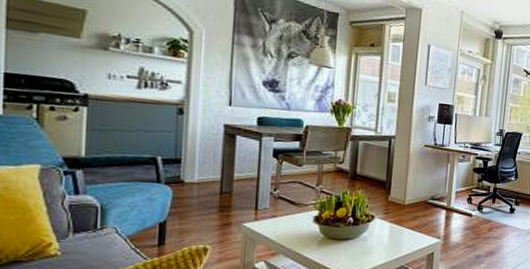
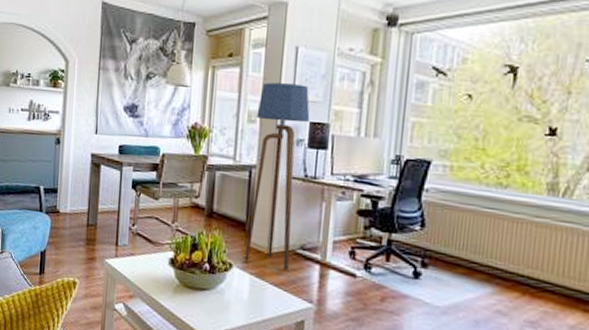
floor lamp: none [385,70,439,216] -> present [244,82,310,270]

